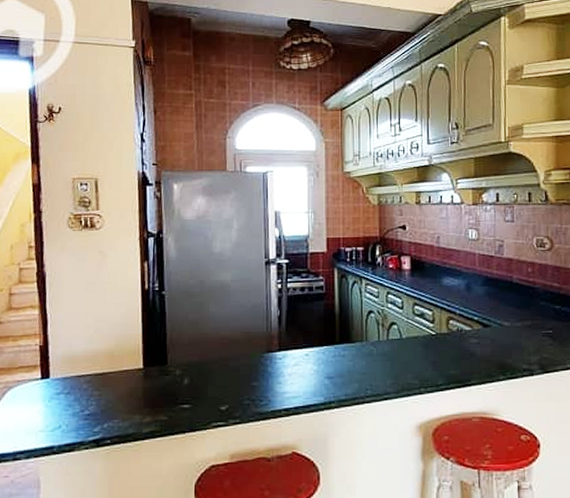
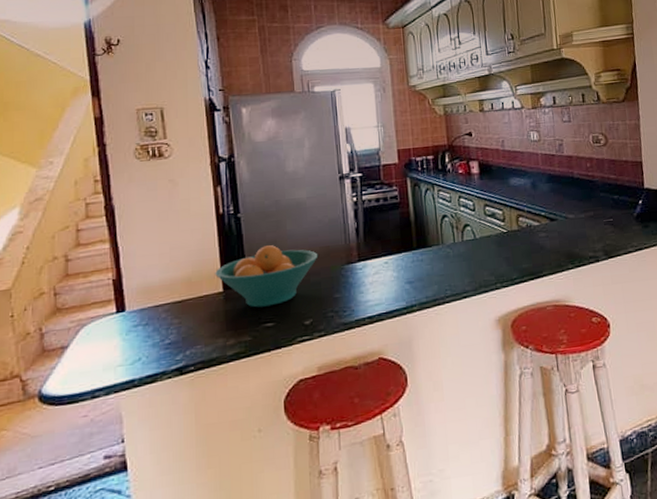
fruit bowl: none [136,326,239,388] -> present [215,245,318,308]

